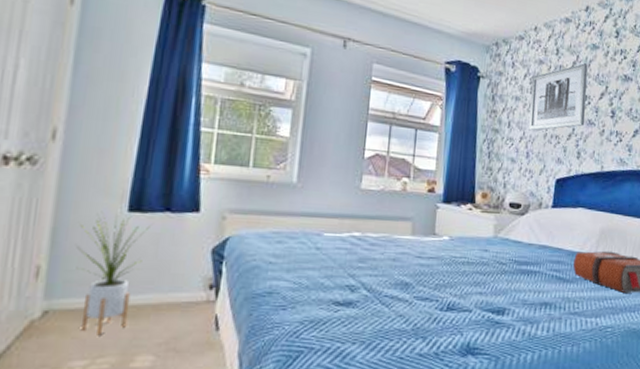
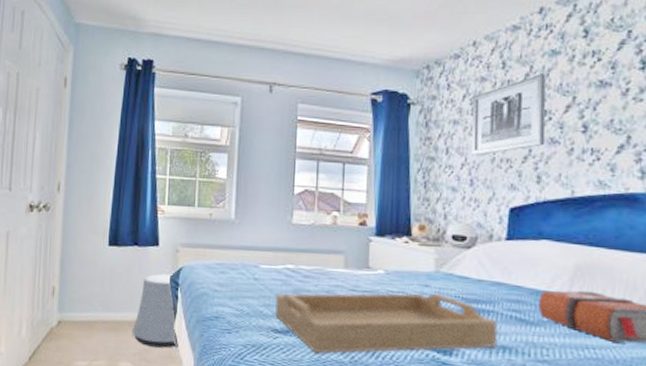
house plant: present [76,212,150,336] -> none [76,246,124,343]
stool: none [156,245,219,333] -> present [131,273,178,348]
serving tray: none [338,257,542,324] -> present [275,292,498,355]

